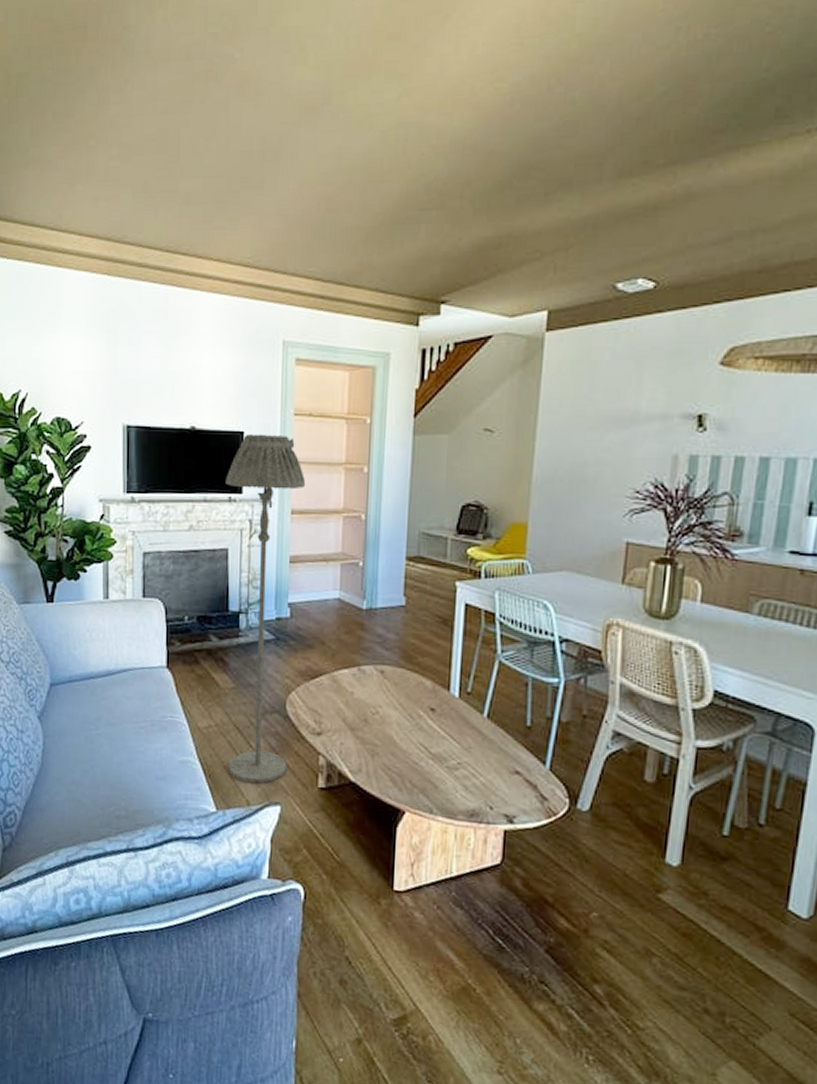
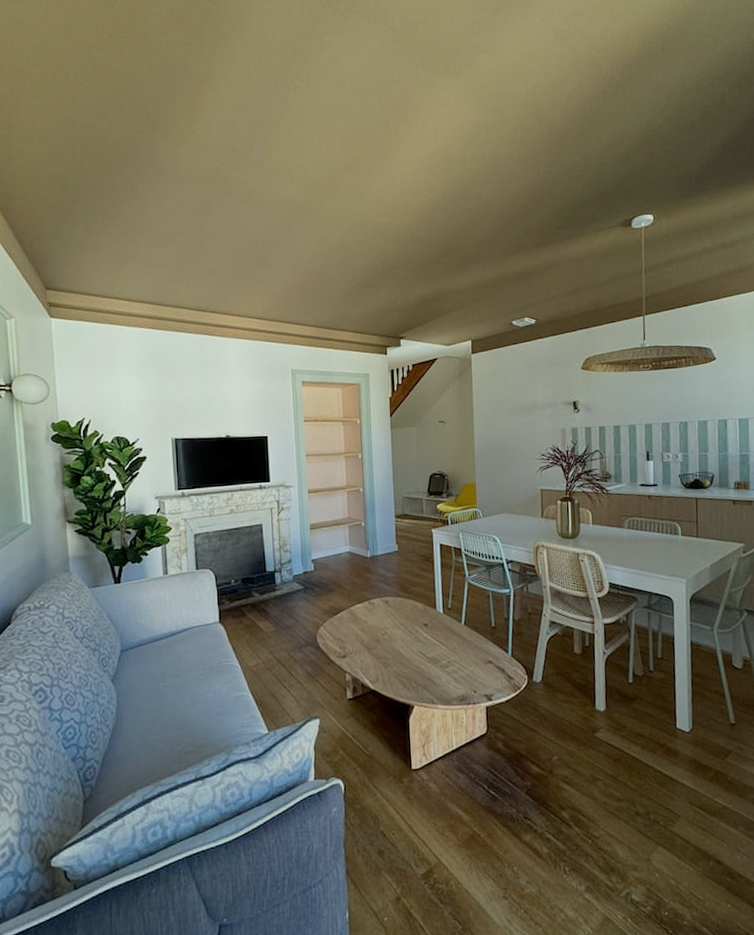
floor lamp: present [225,433,306,784] -> none [256,437,322,705]

